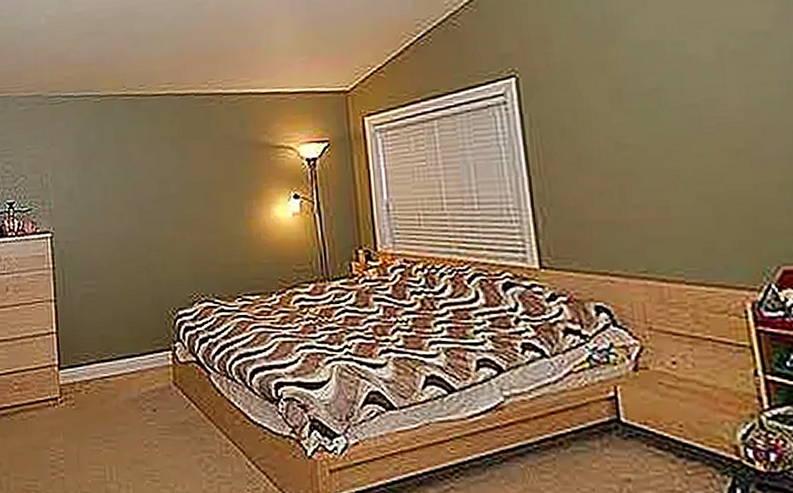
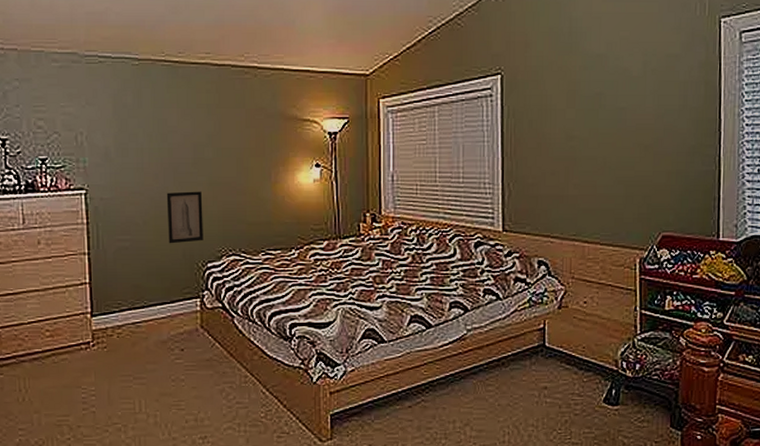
wall art: none [132,230,173,289] -> present [166,191,204,244]

